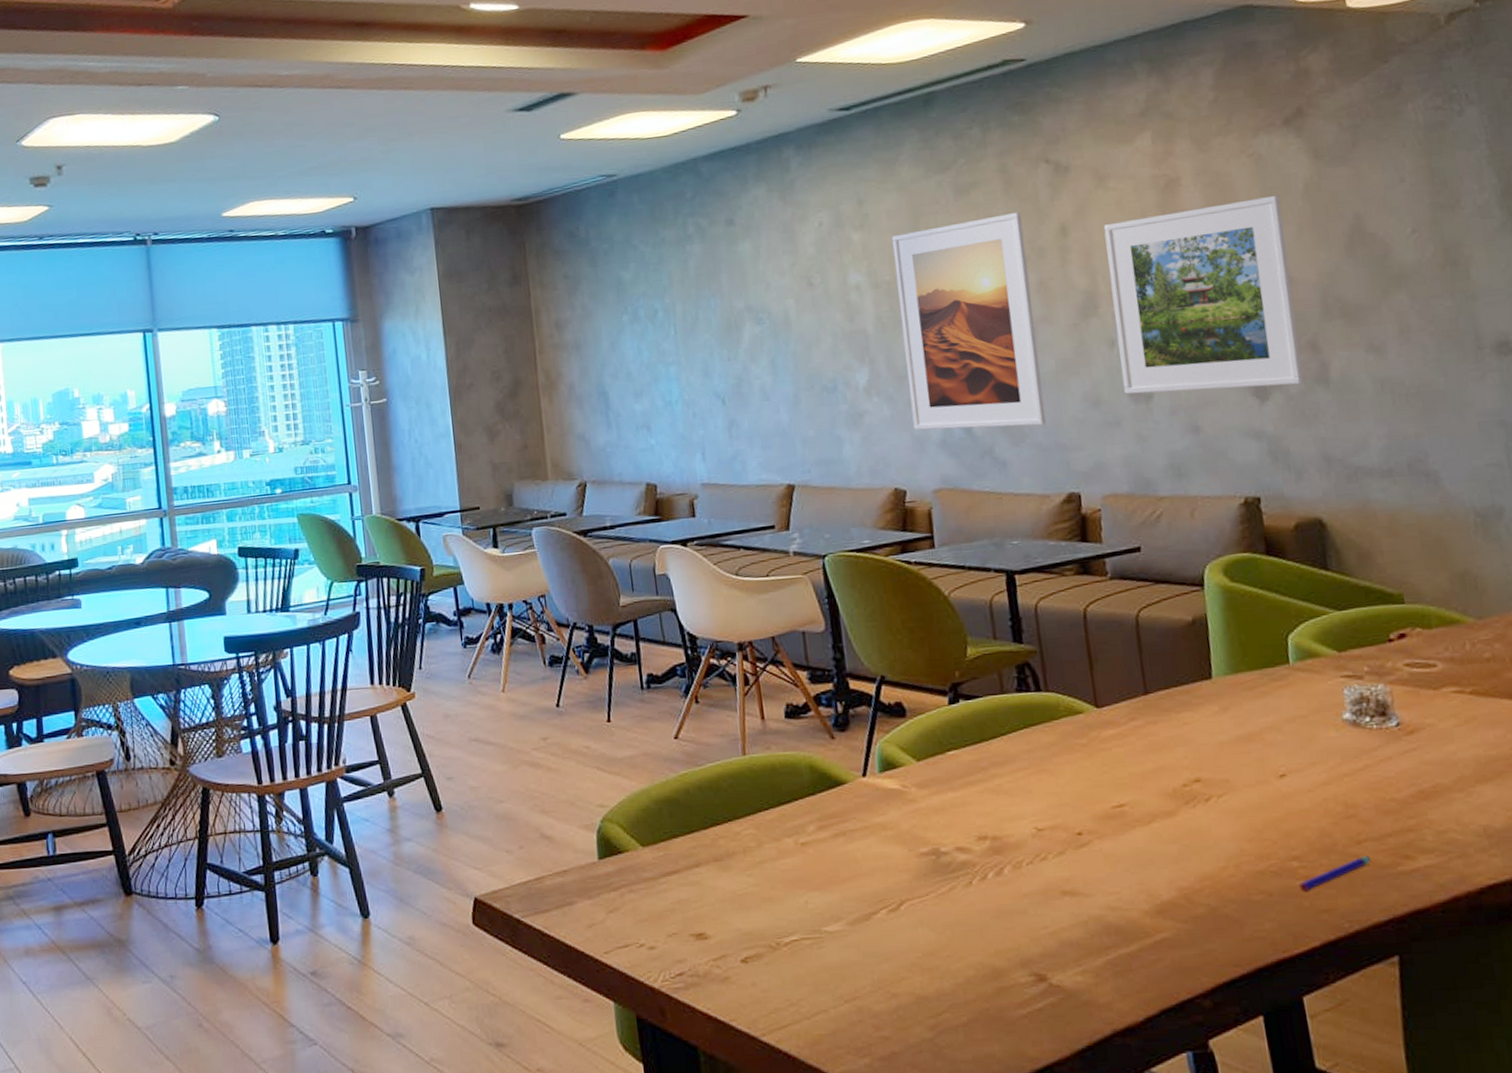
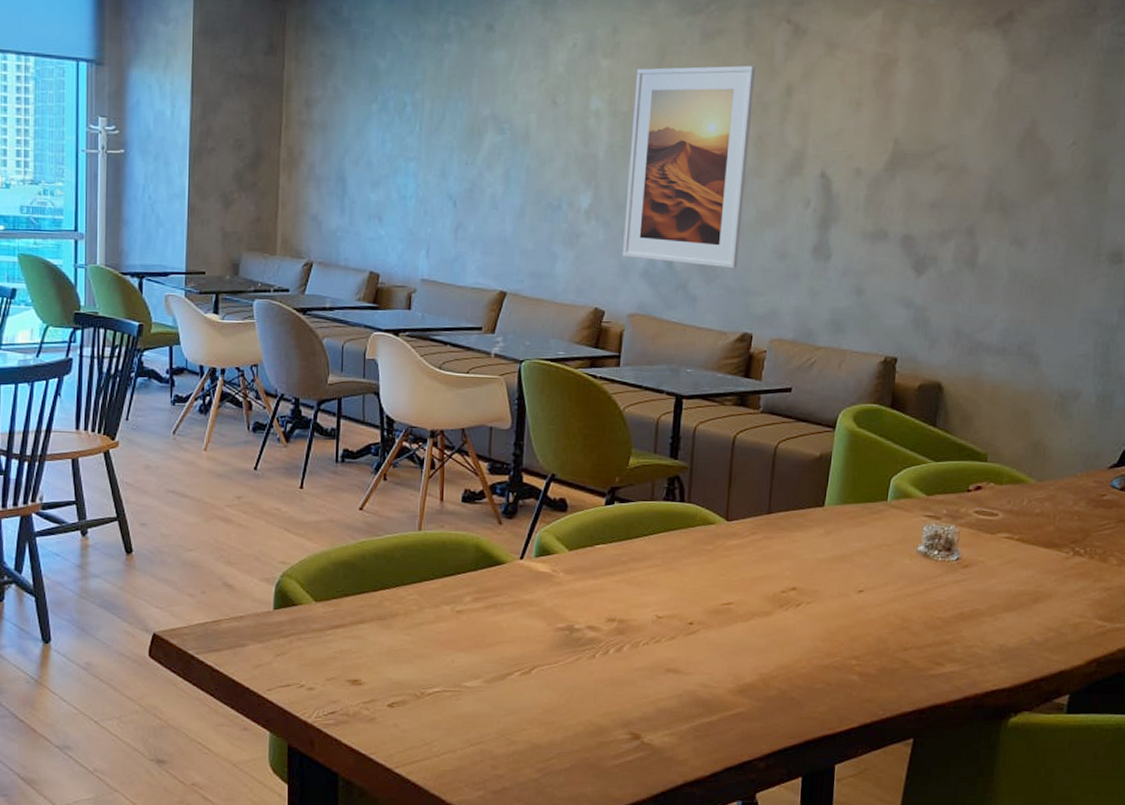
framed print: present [1103,195,1304,395] -> none [808,89,975,265]
pen: present [1298,855,1372,892] -> none [852,660,912,684]

